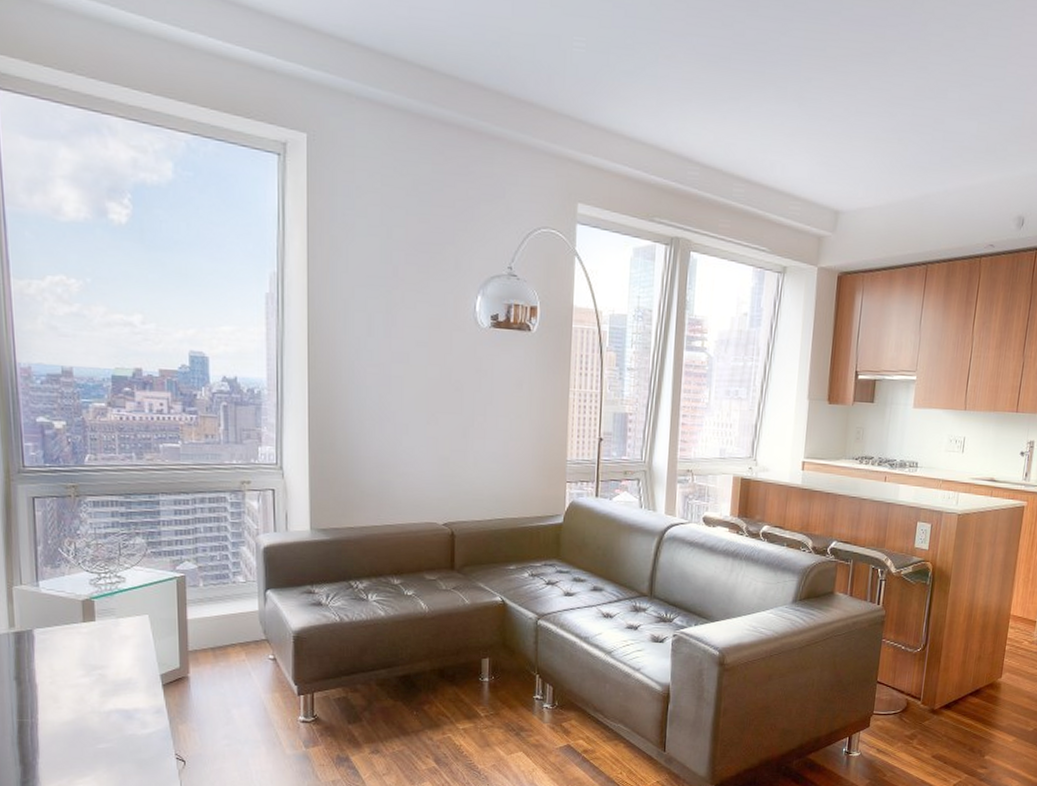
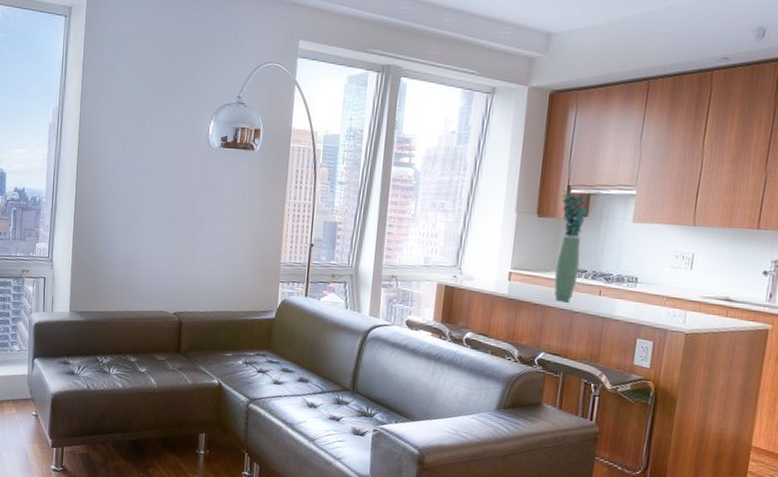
vase: none [844,375,874,490] -> present [553,189,588,303]

